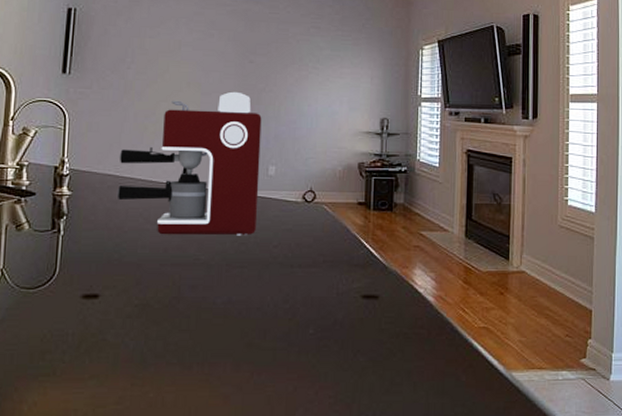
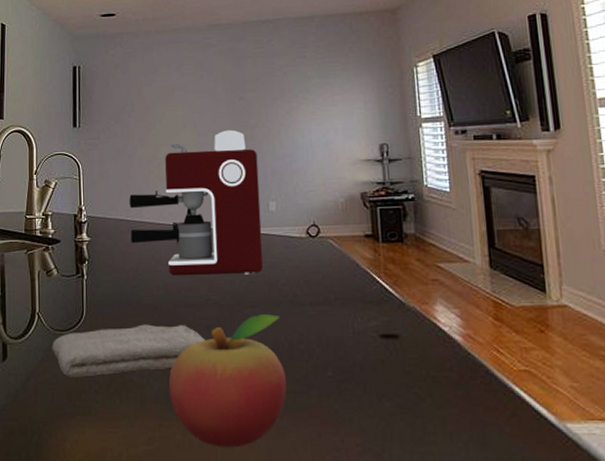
washcloth: none [15,283,190,337] -> present [52,324,206,377]
fruit: none [145,275,269,404] -> present [168,314,287,448]

